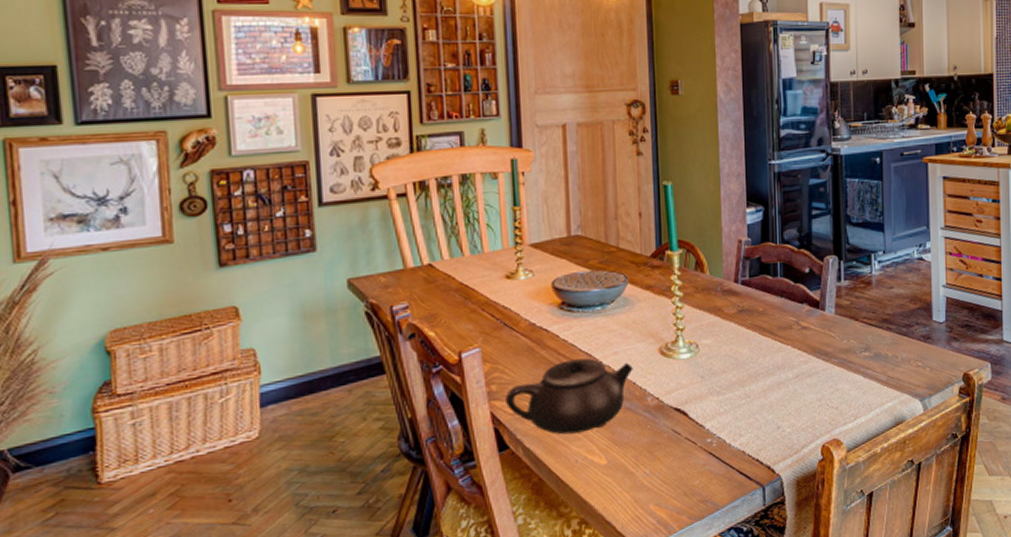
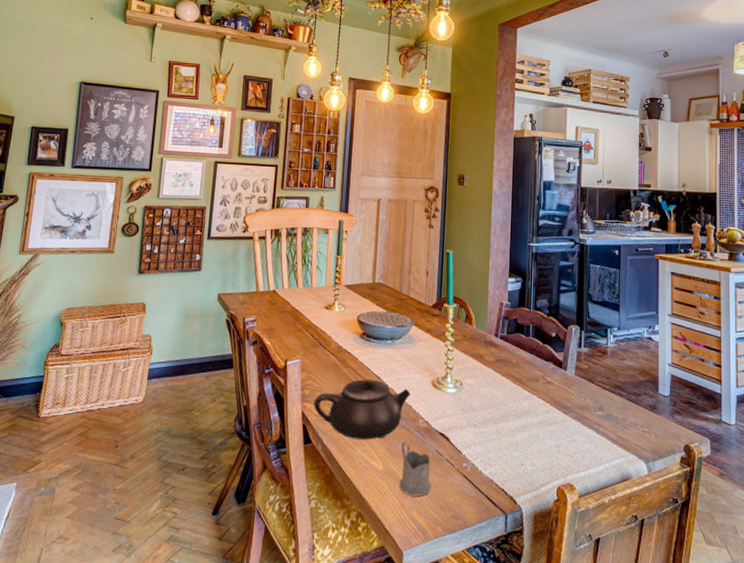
tea glass holder: none [627,426,670,488] -> present [399,442,431,496]

